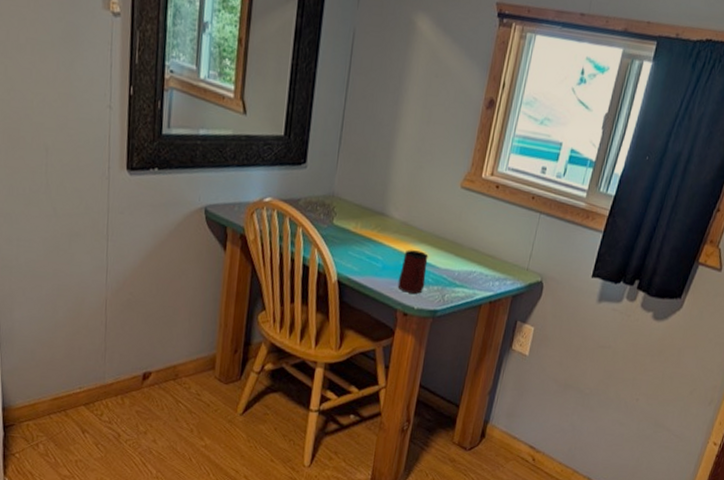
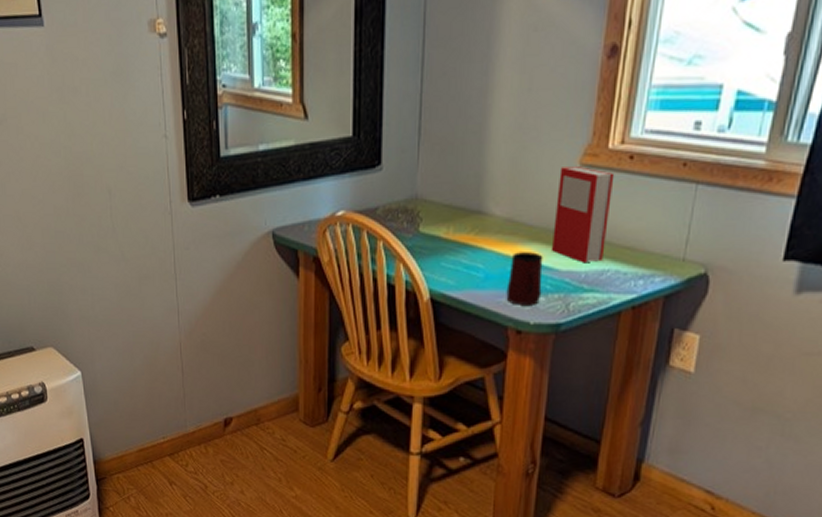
book: none [434,187,485,265] -> present [551,166,615,263]

